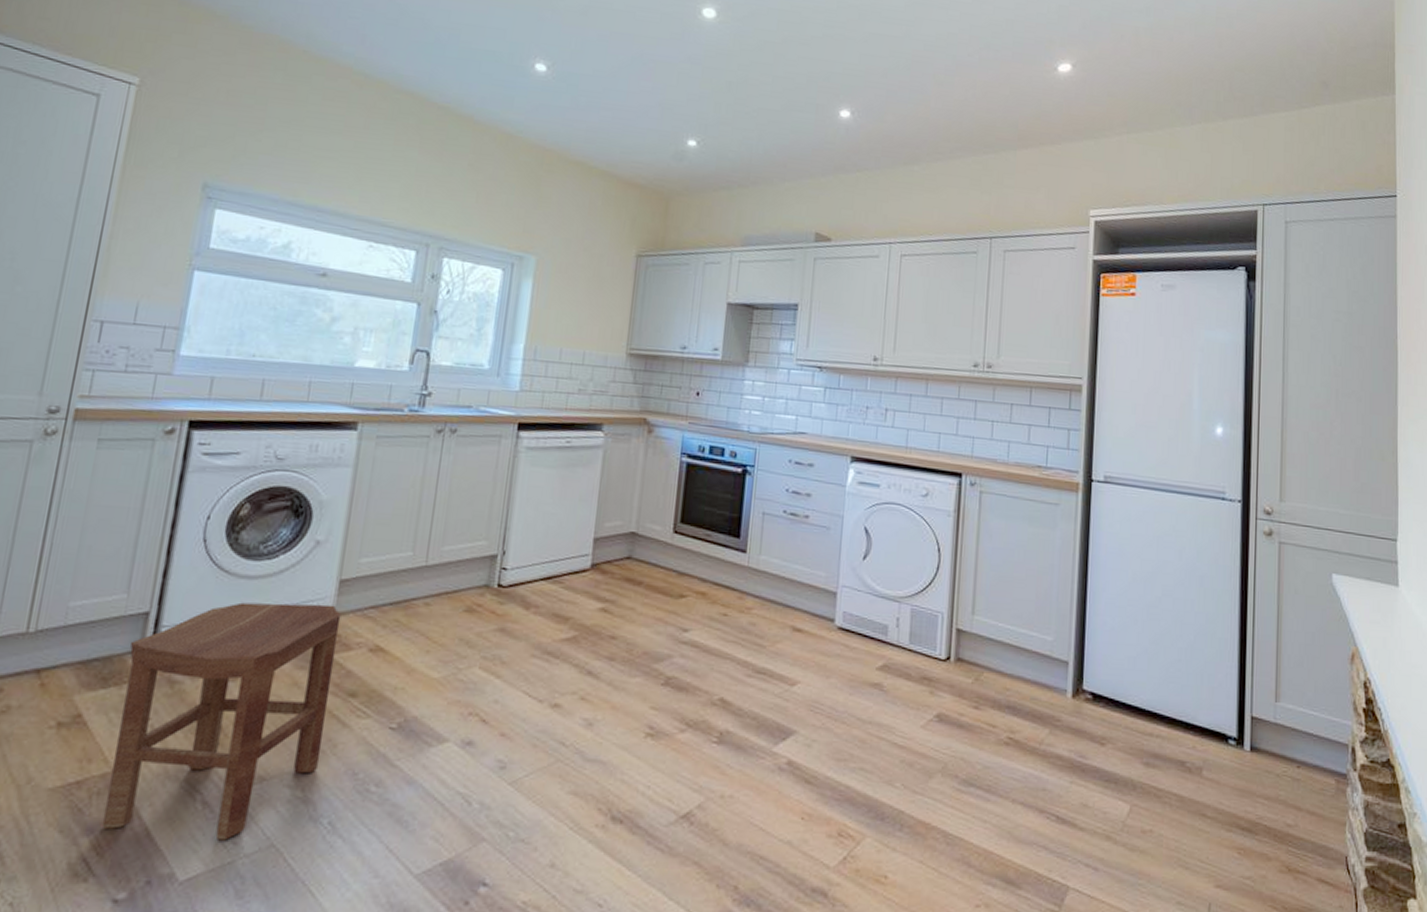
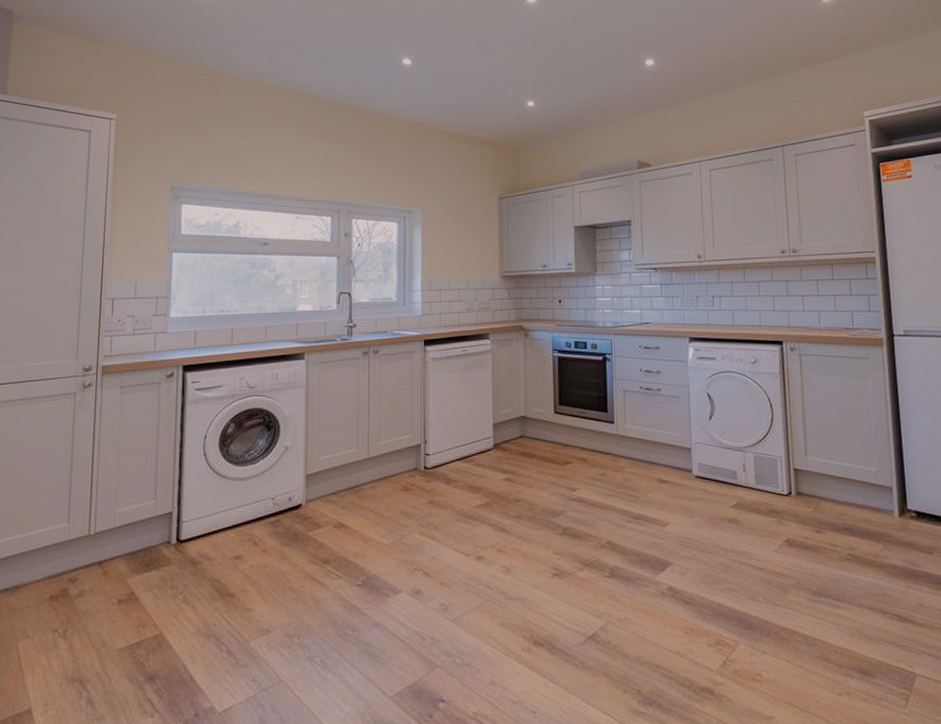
stool: present [101,602,341,841] -> none [158,494,310,680]

